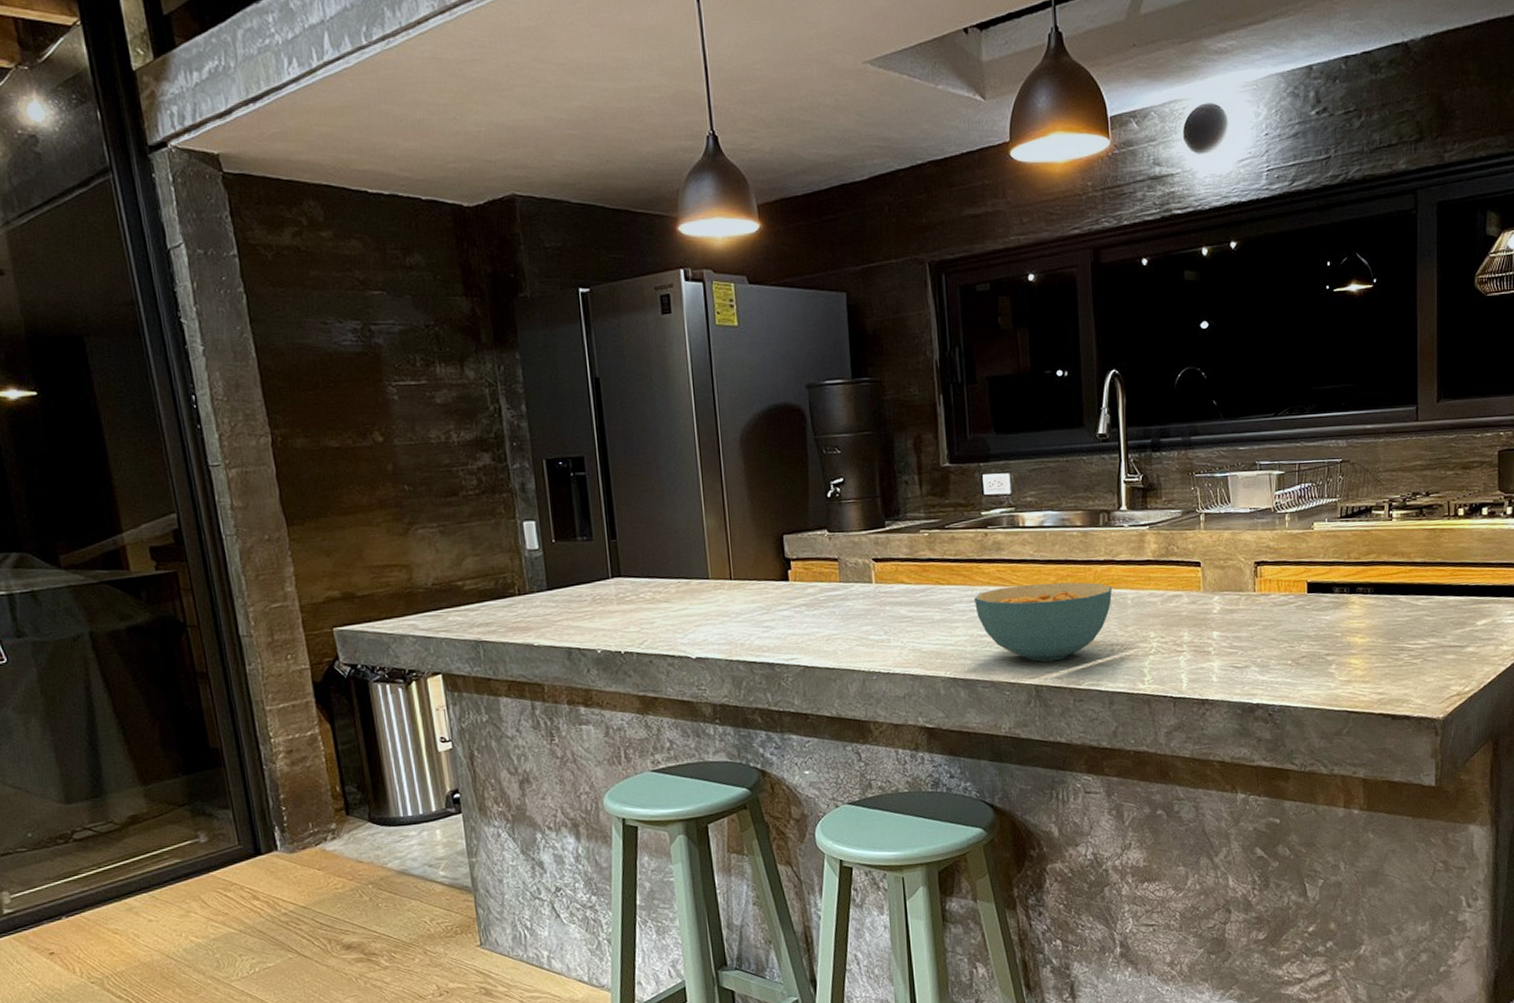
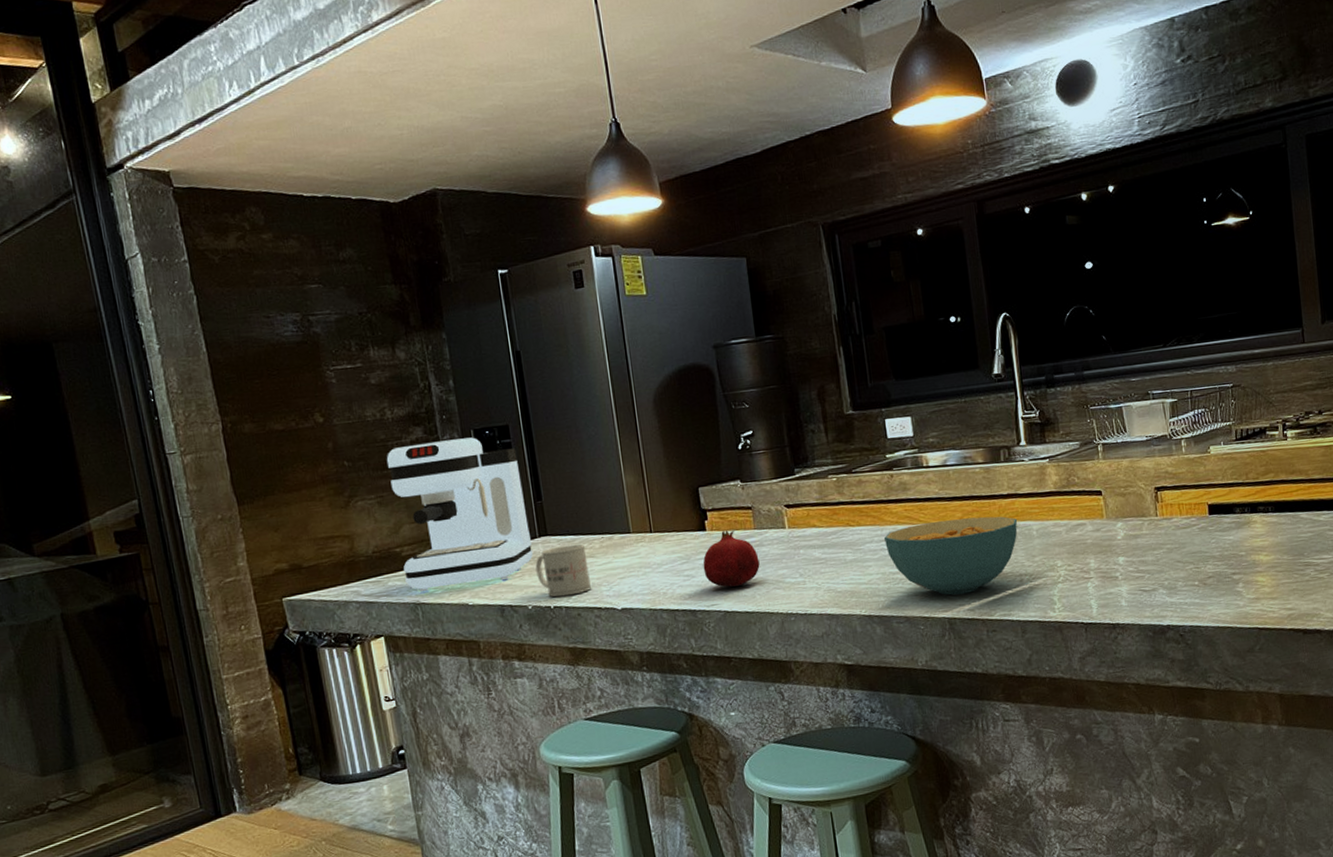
coffee maker: none [450,467,605,630] -> present [386,437,534,592]
mug: none [606,587,665,642] -> present [535,544,591,597]
fruit: none [784,582,843,641] -> present [703,530,760,587]

